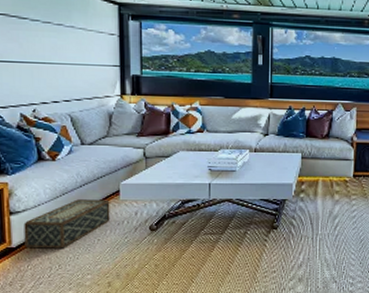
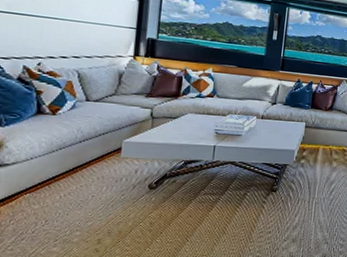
woven basket: present [24,199,110,249] -> none [9,155,110,204]

